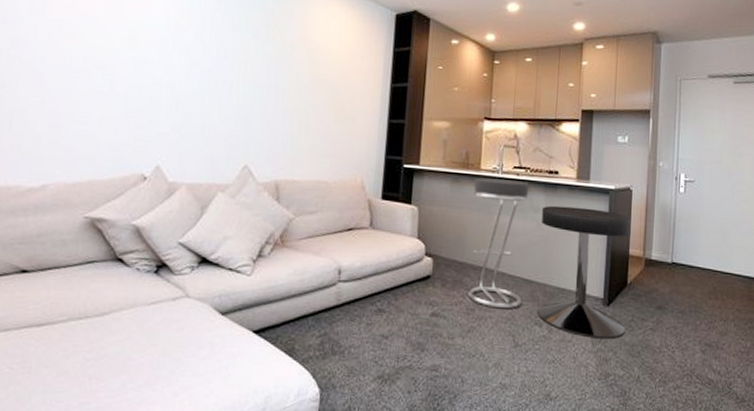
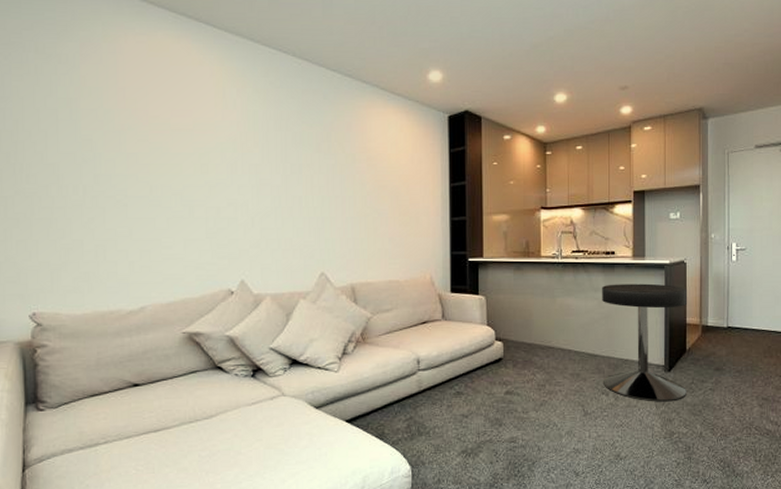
bar stool: present [468,177,530,310] -> none [536,264,588,383]

